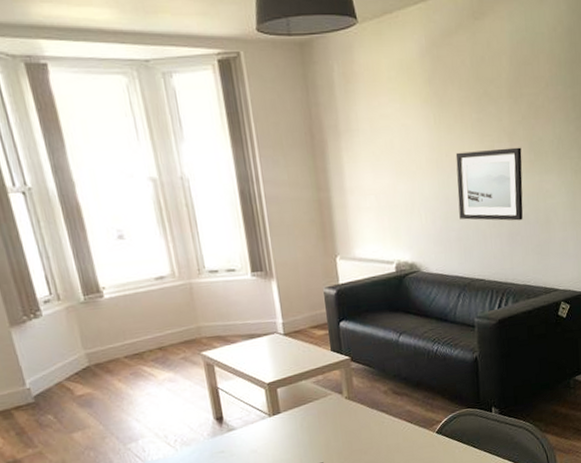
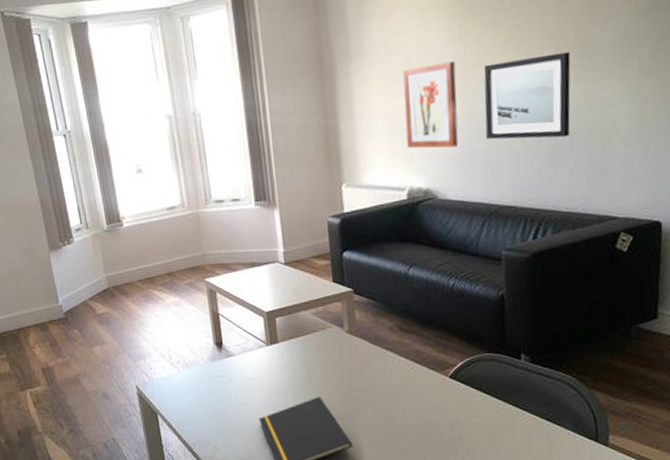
wall art: none [388,146,438,226] -> present [403,60,459,149]

